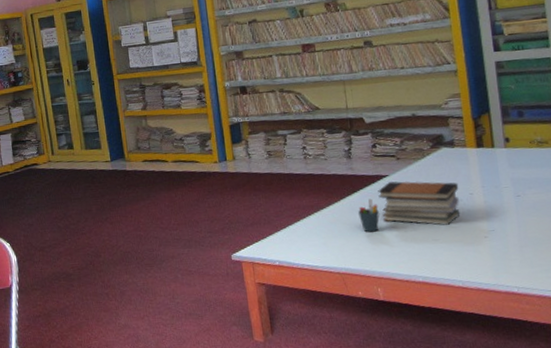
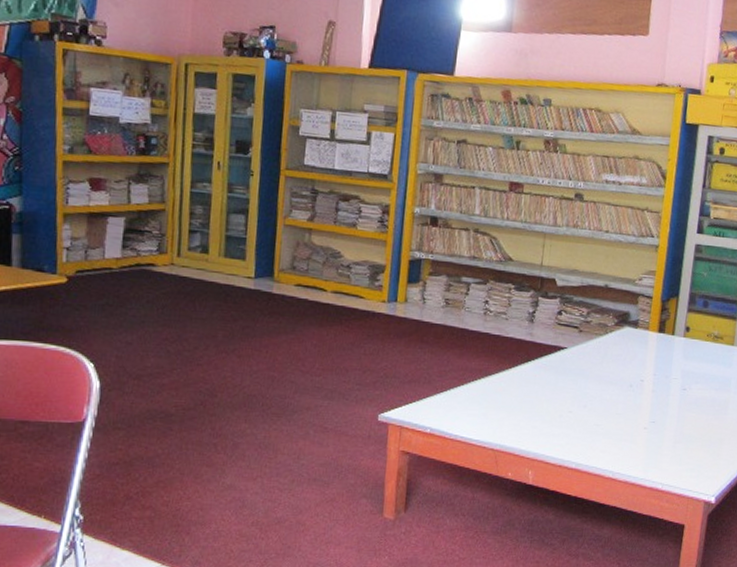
pen holder: present [358,198,380,233] -> none [527,370,549,408]
book stack: present [378,181,459,226] -> none [550,355,633,410]

